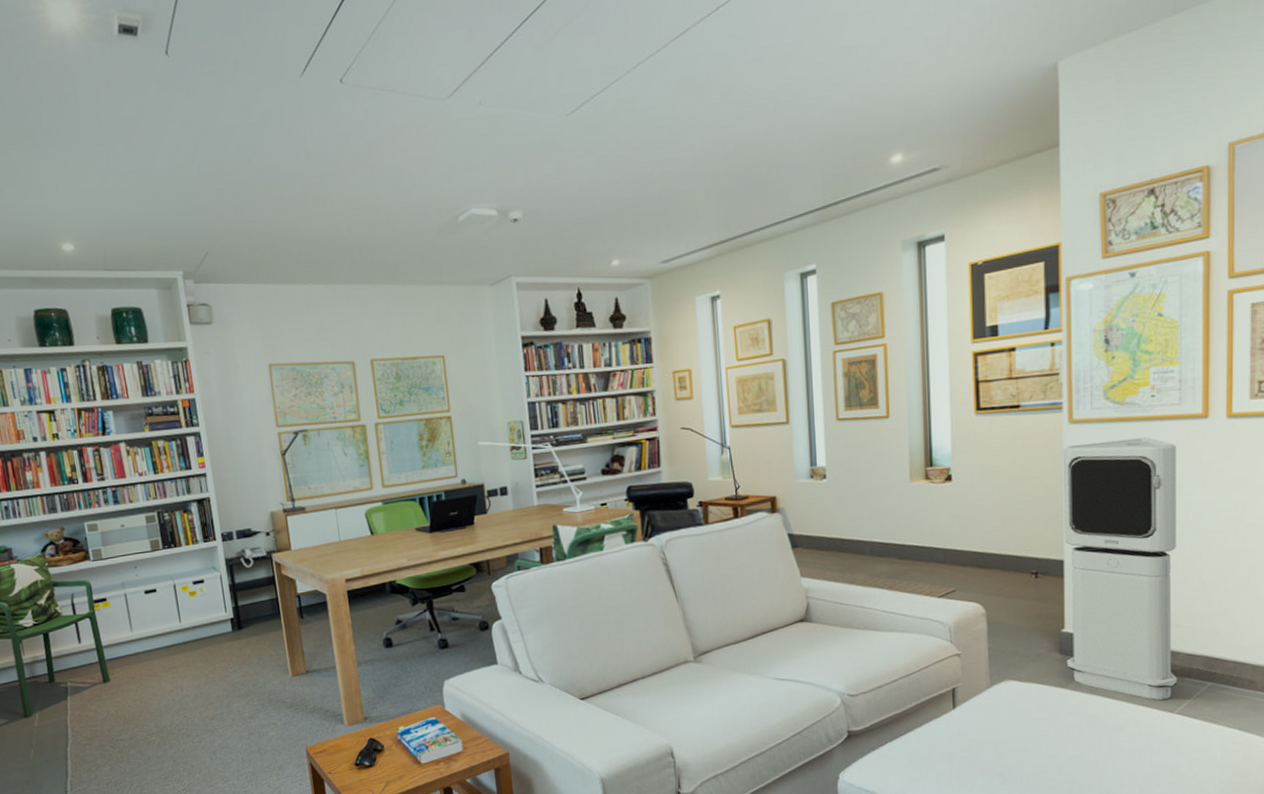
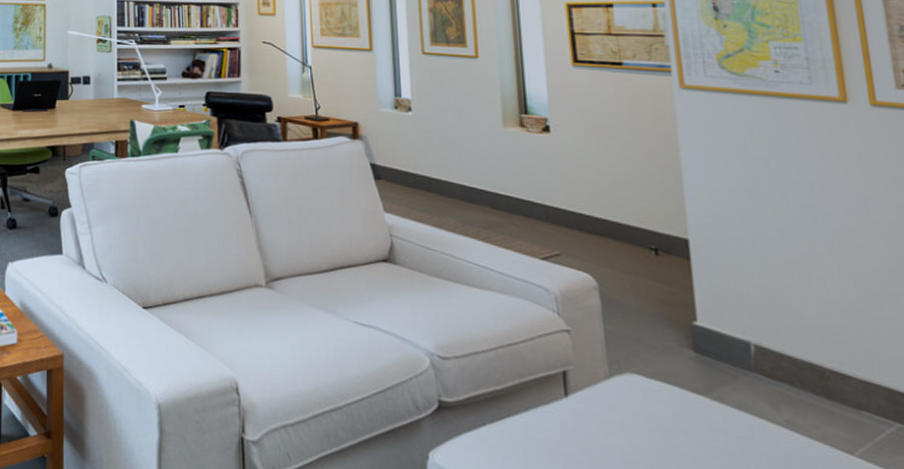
air purifier: present [1062,437,1178,701] -> none [675,112,853,435]

